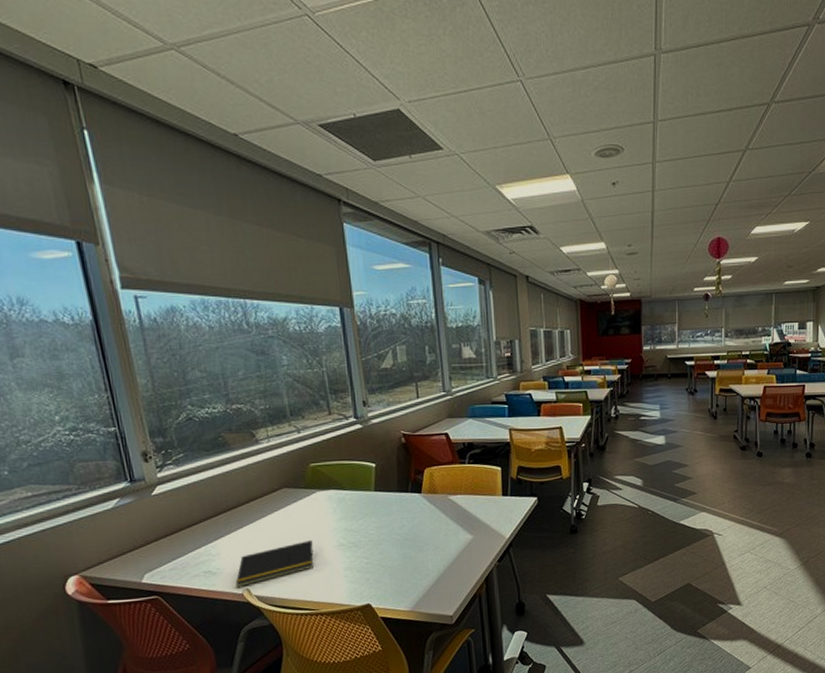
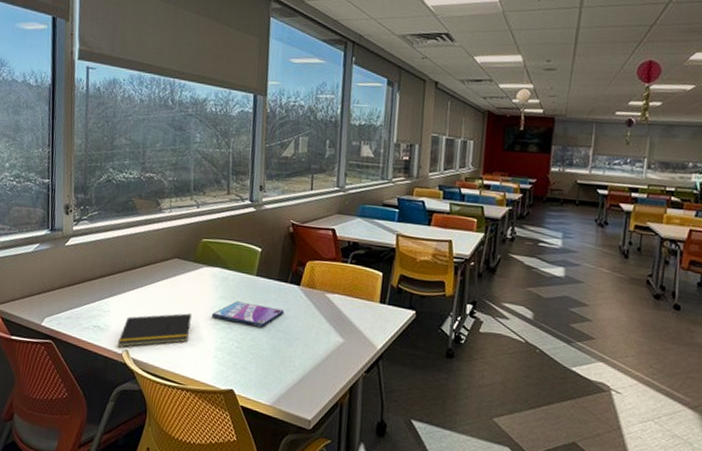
video game case: none [333,518,410,541] -> present [211,301,285,329]

